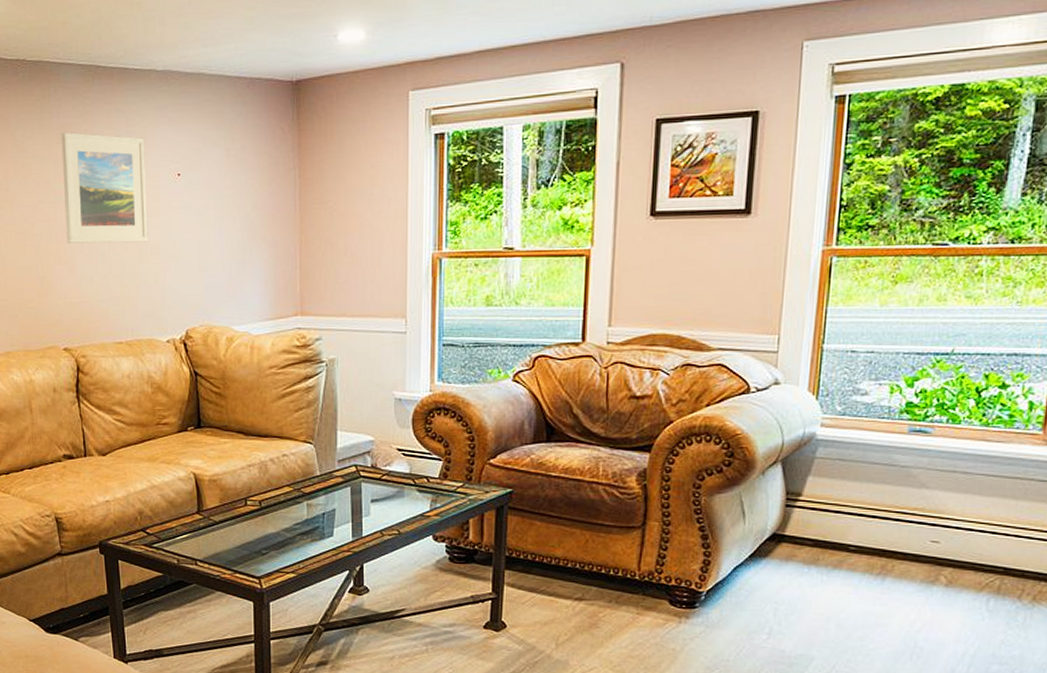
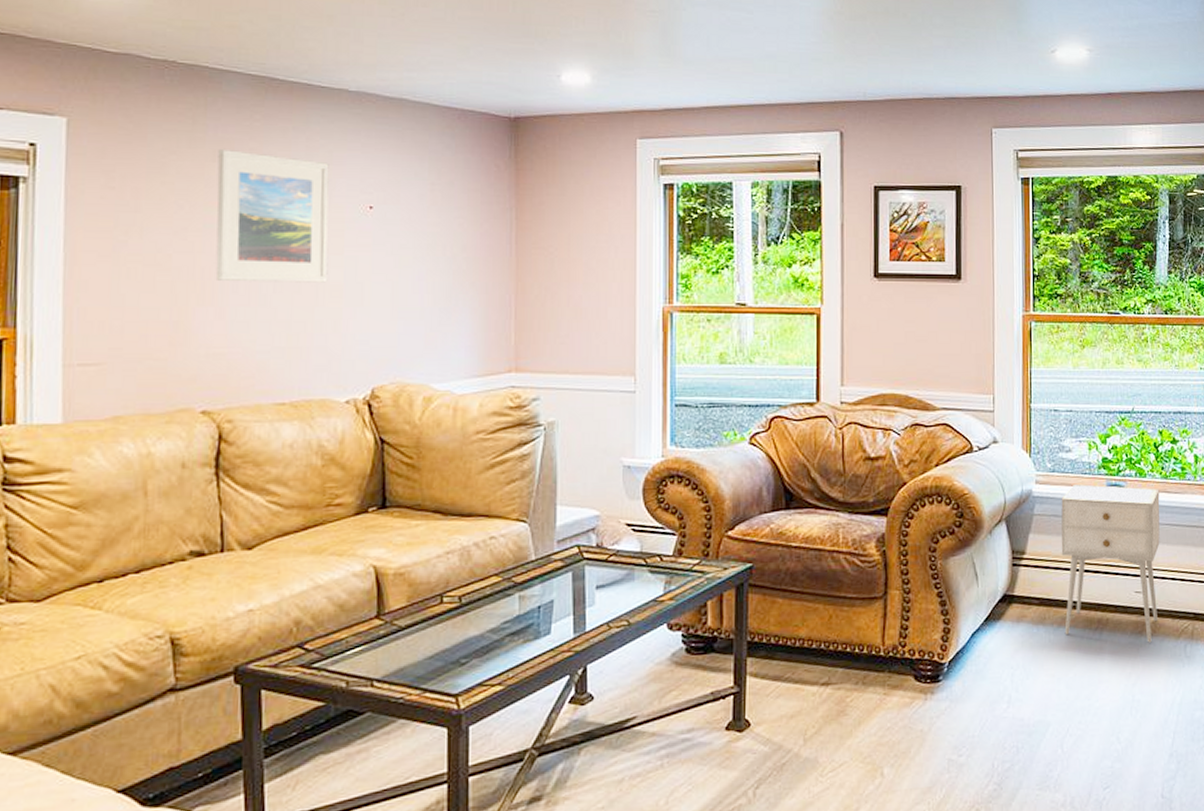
nightstand: none [840,429,977,593] -> present [1061,484,1160,643]

